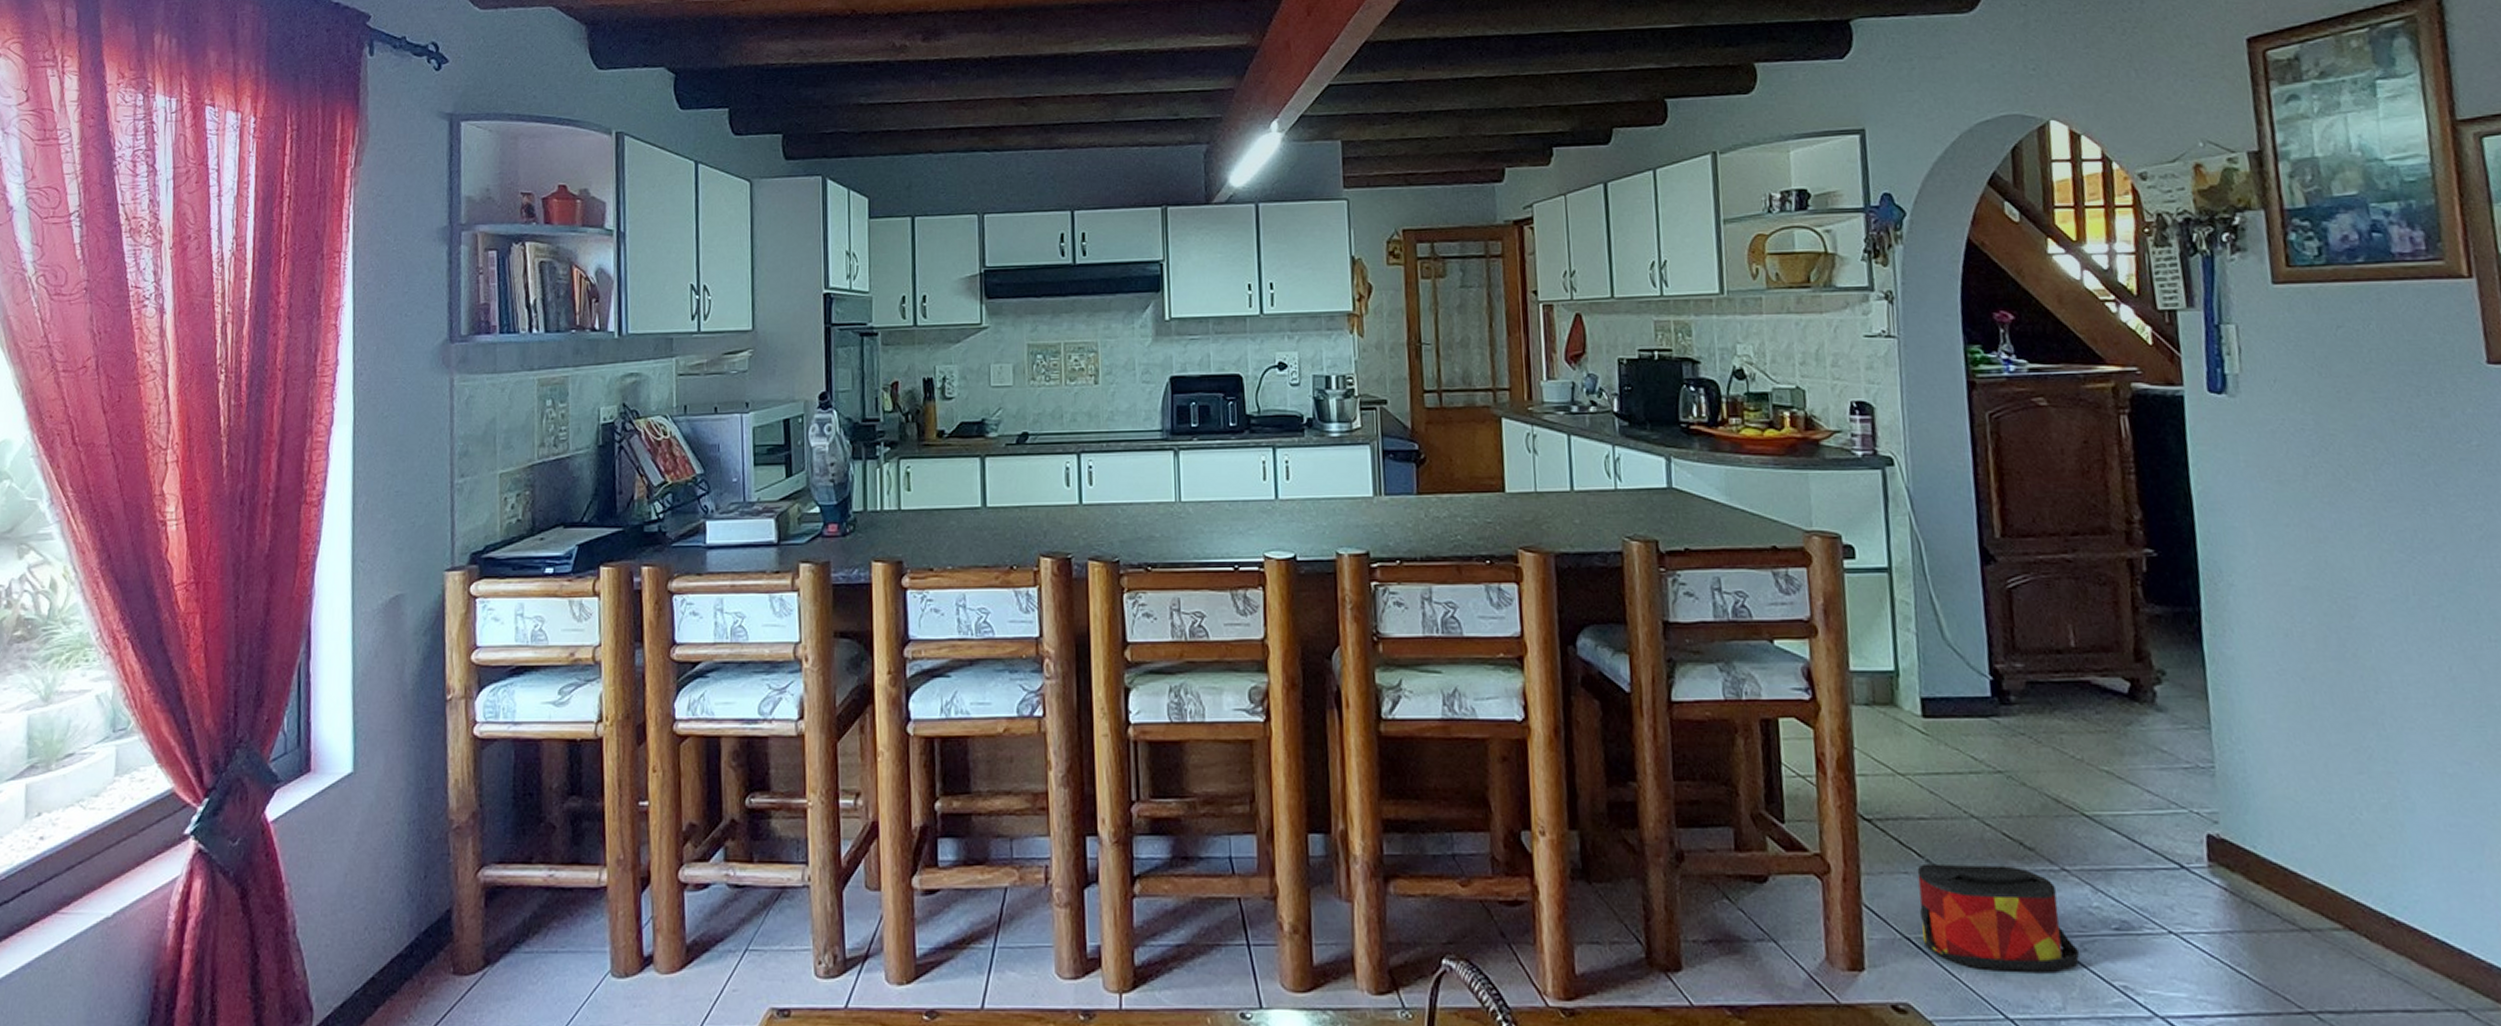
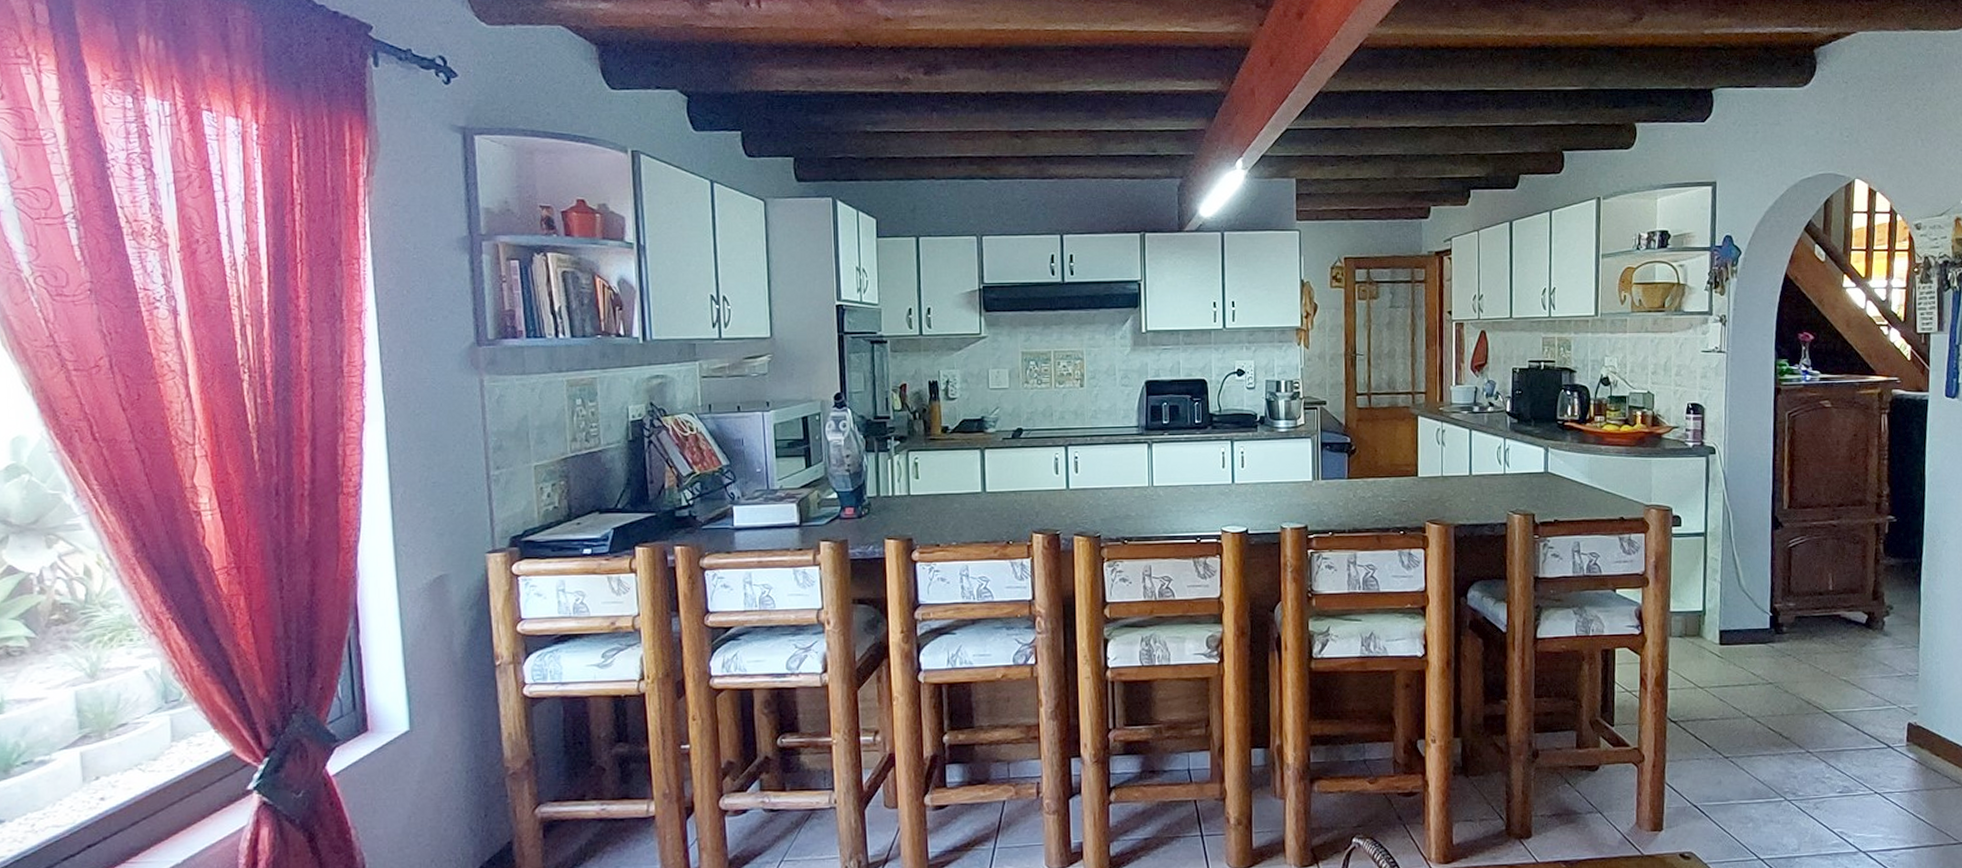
bag: present [1917,863,2080,972] -> none [1705,751,1813,826]

